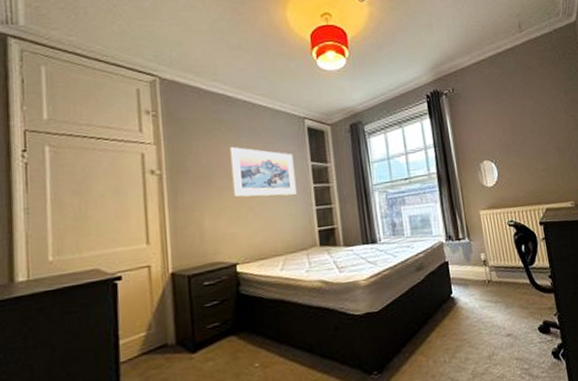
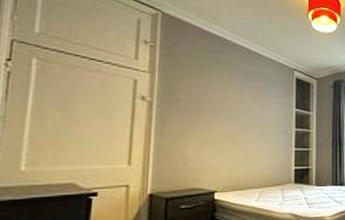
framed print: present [230,146,297,197] -> none [220,85,280,135]

